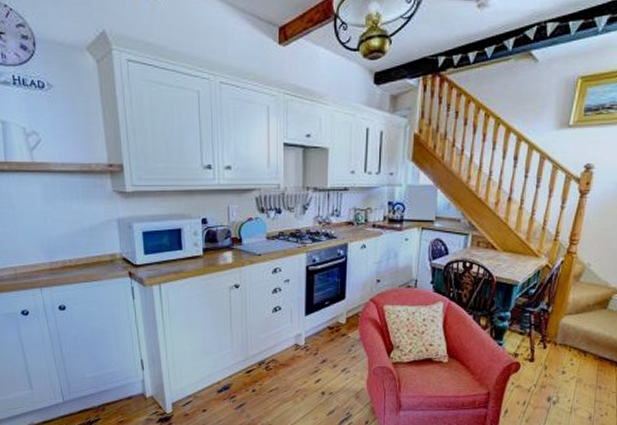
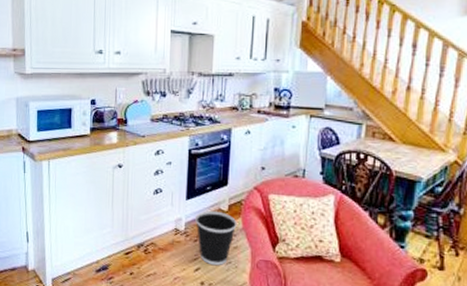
wastebasket: none [315,324,355,376] -> present [195,210,237,266]

